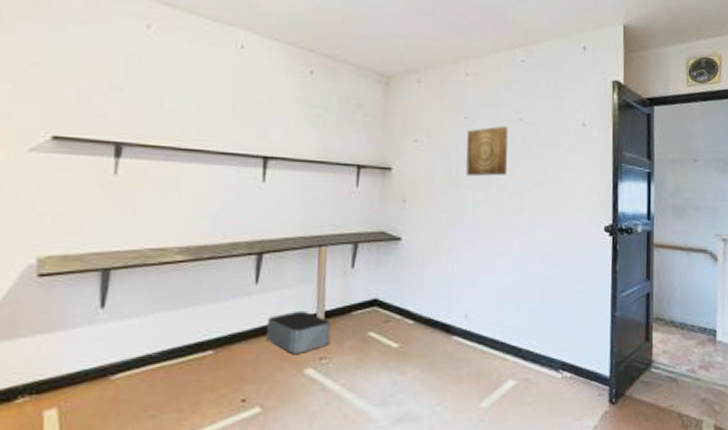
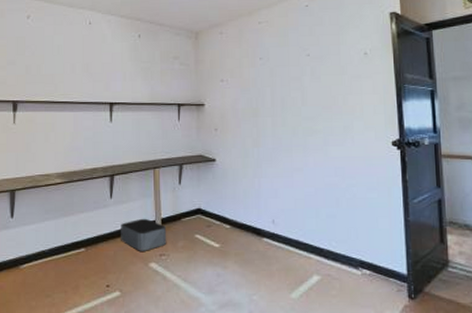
wall art: present [466,126,508,177] -> none [263,62,300,106]

